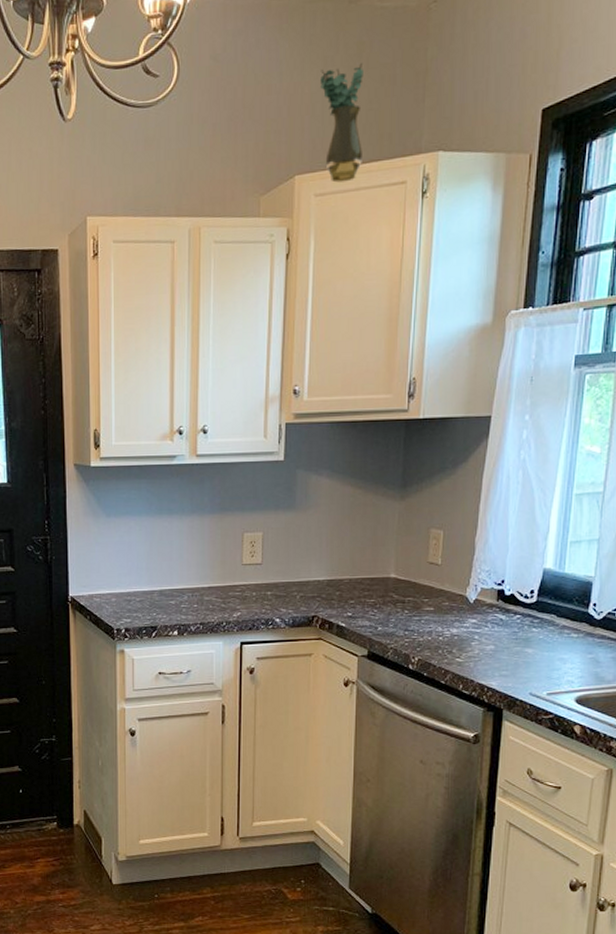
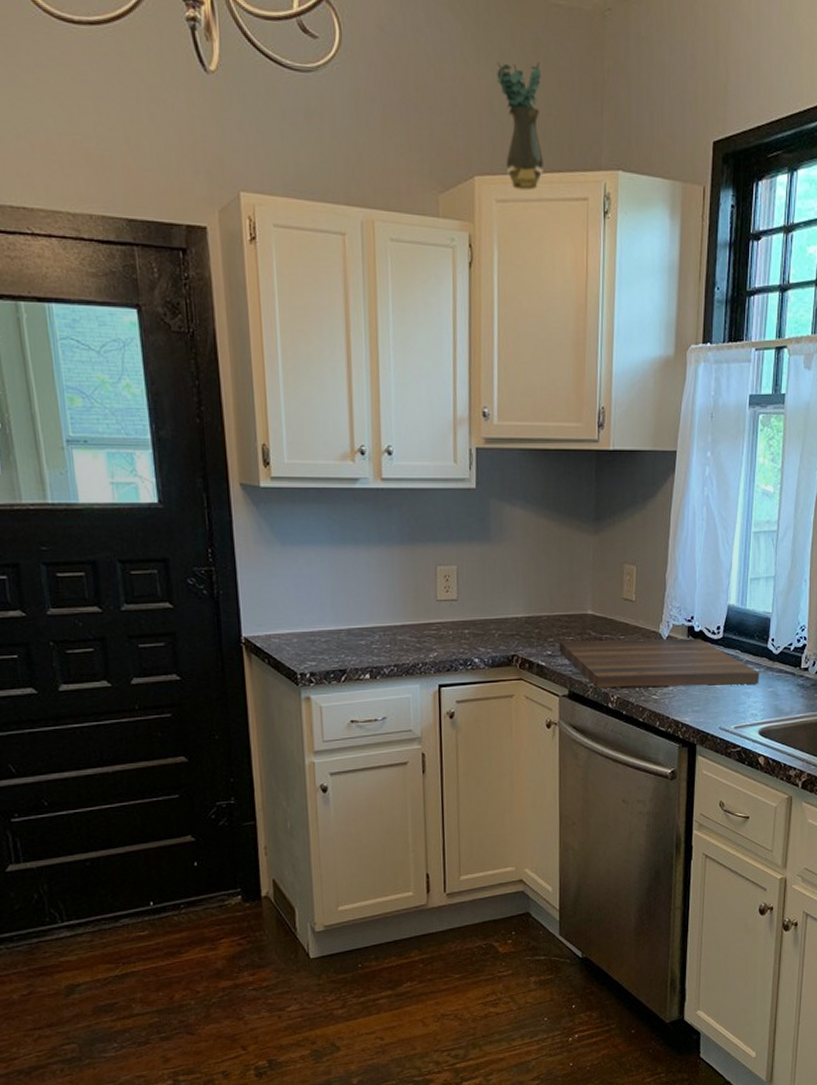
cutting board: none [360,602,577,651] -> present [559,638,759,688]

